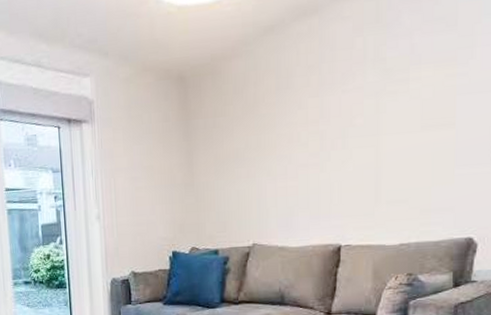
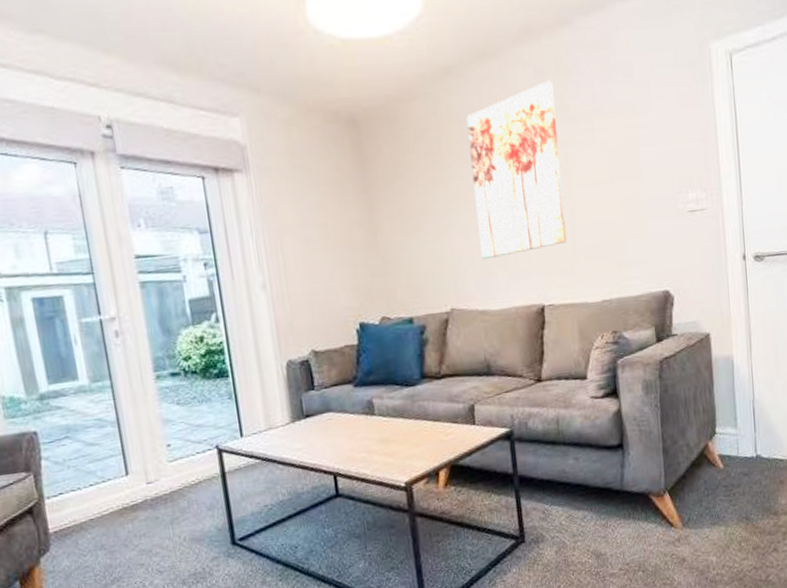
wall art: none [283,33,371,202] -> present [466,80,568,260]

